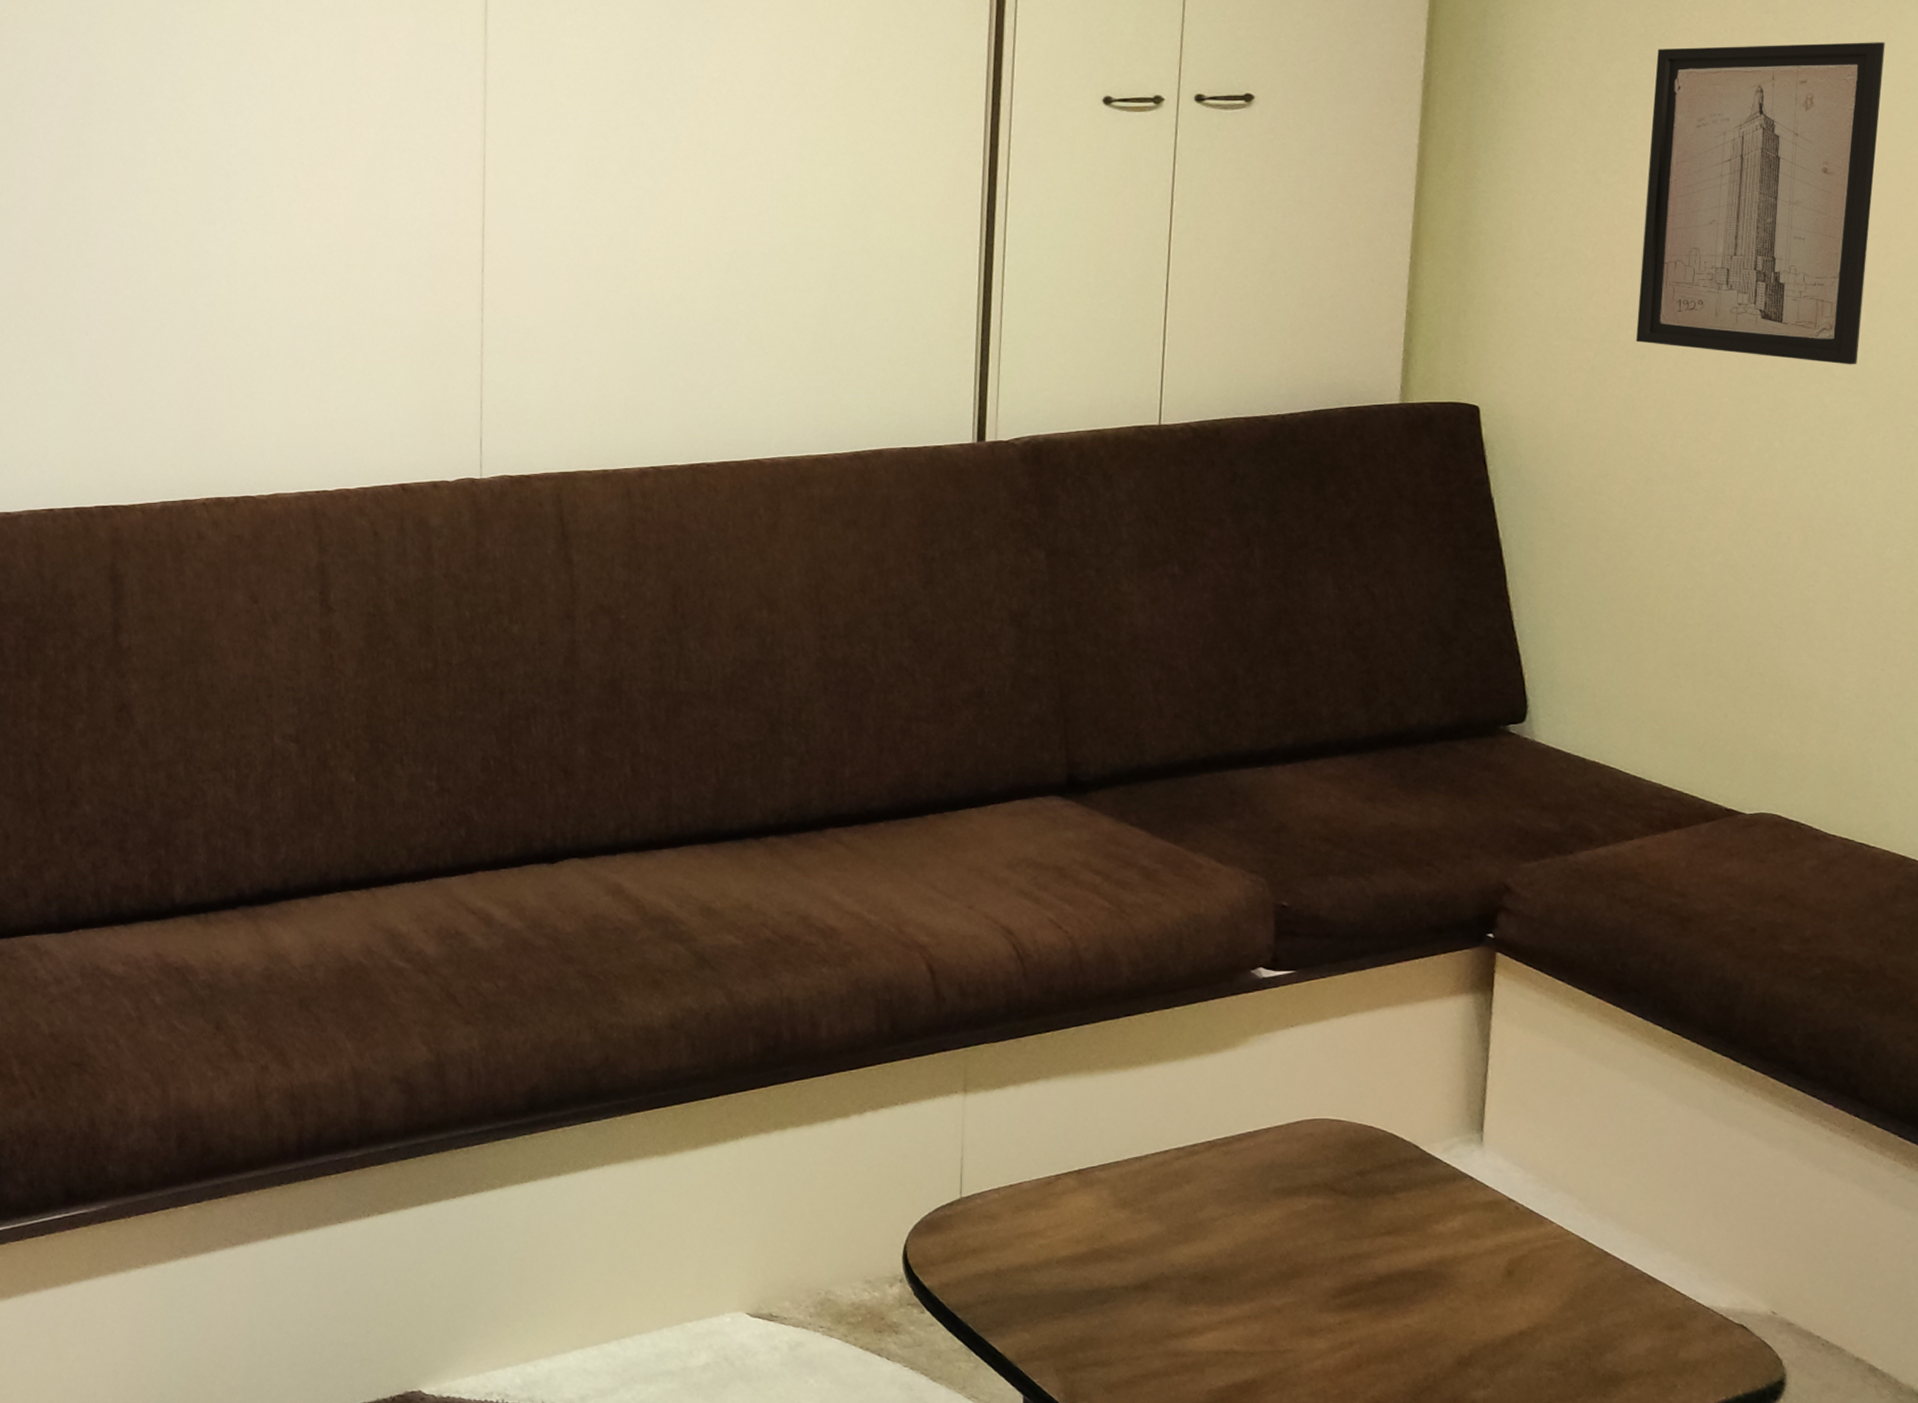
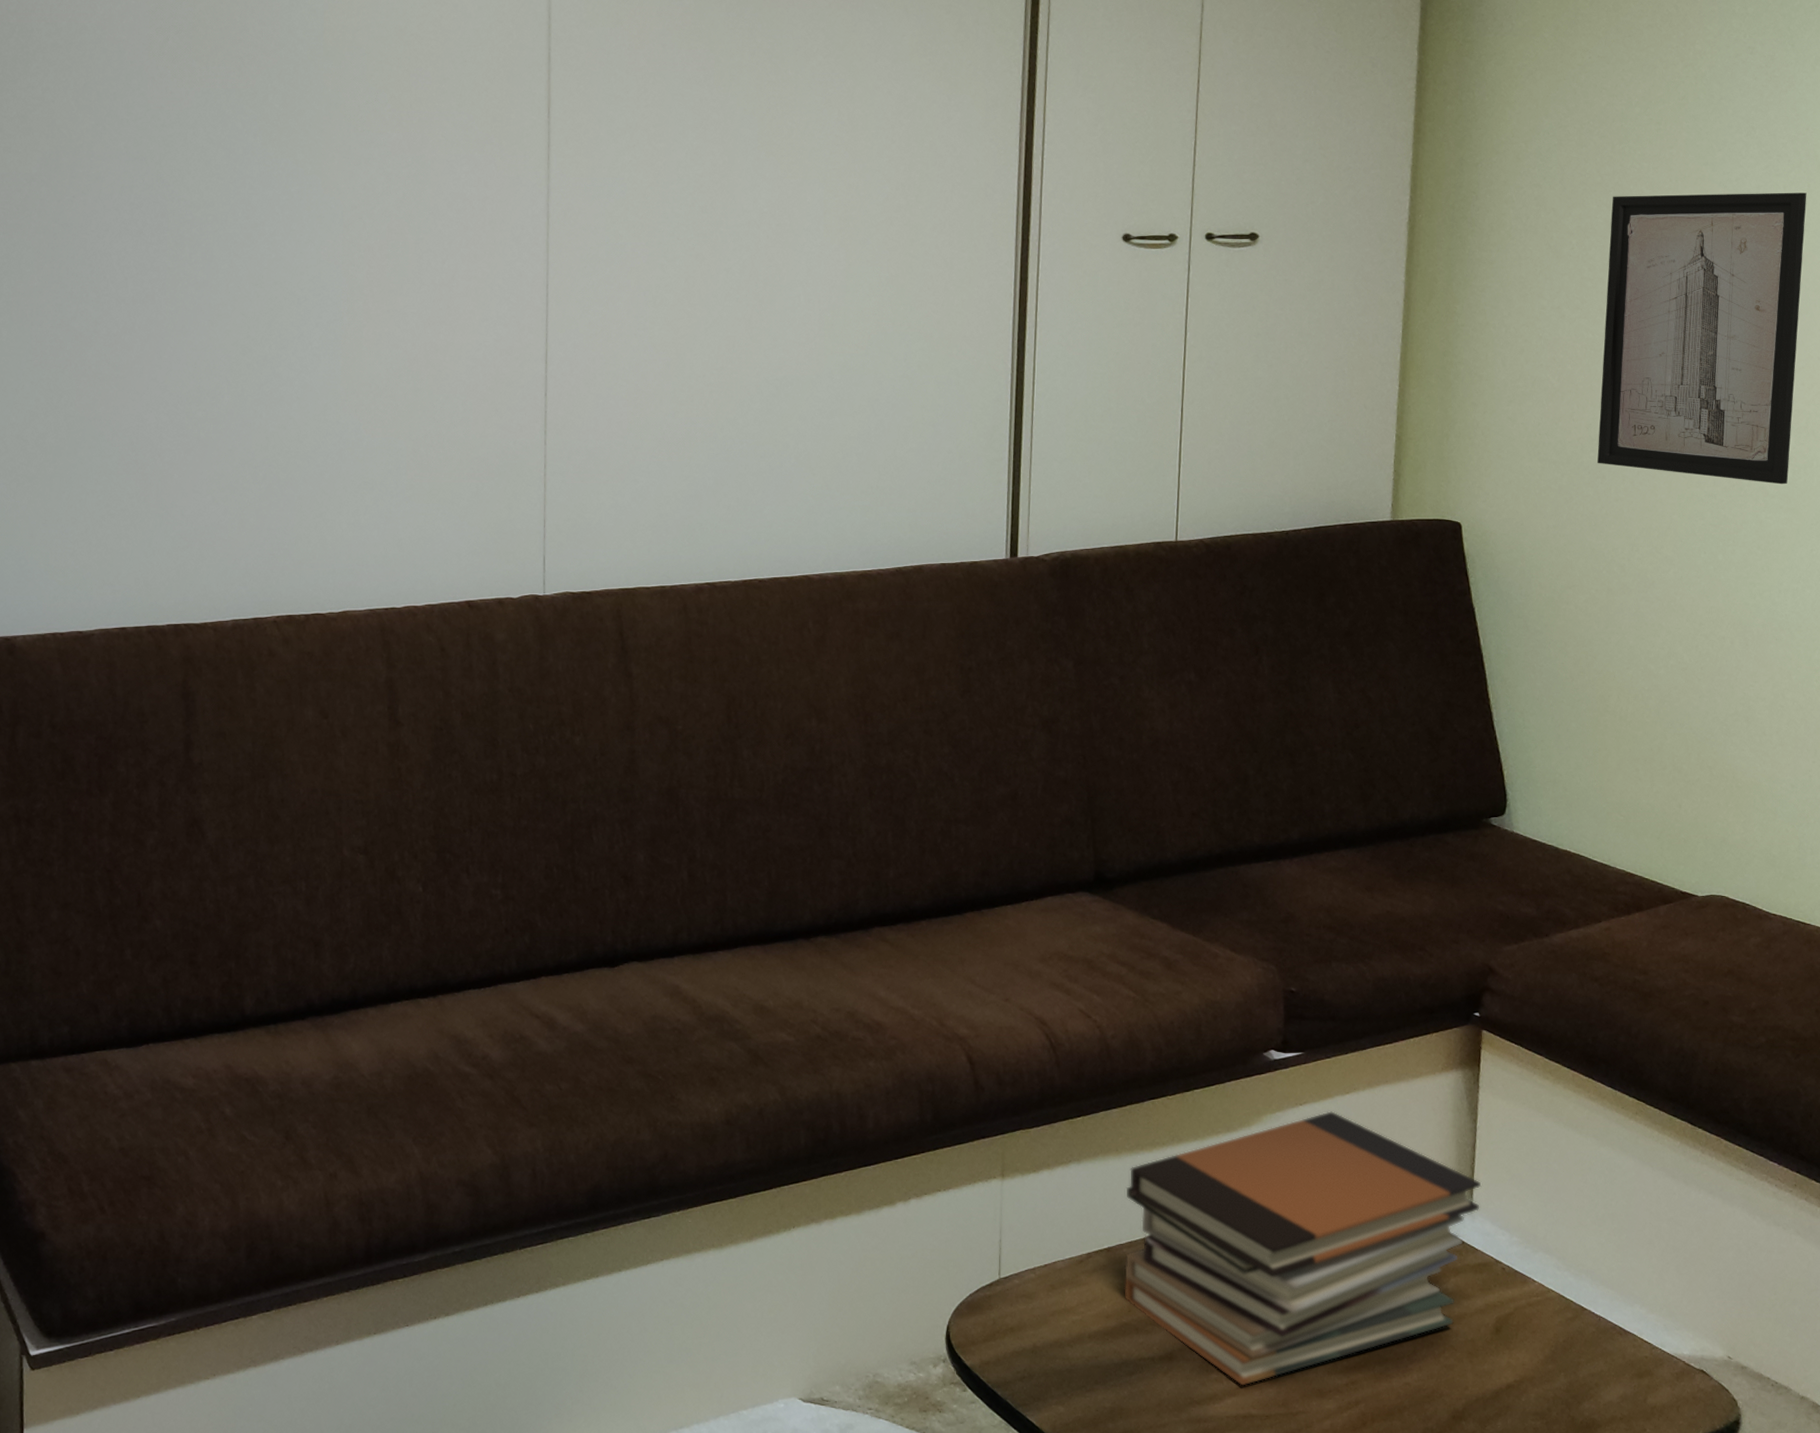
book stack: none [1095,1034,1494,1321] -> present [1124,1111,1482,1386]

